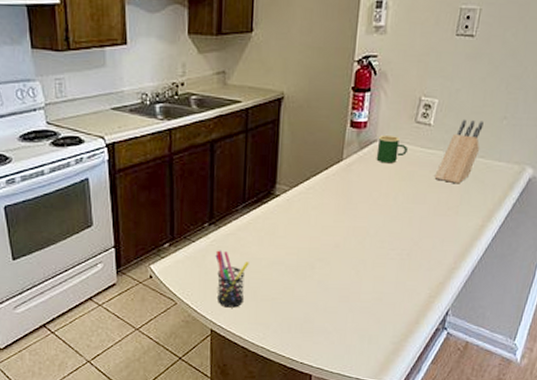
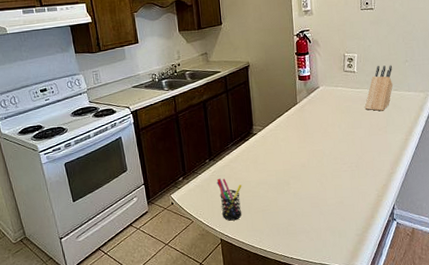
mug: present [376,136,407,164] -> none [319,82,342,103]

